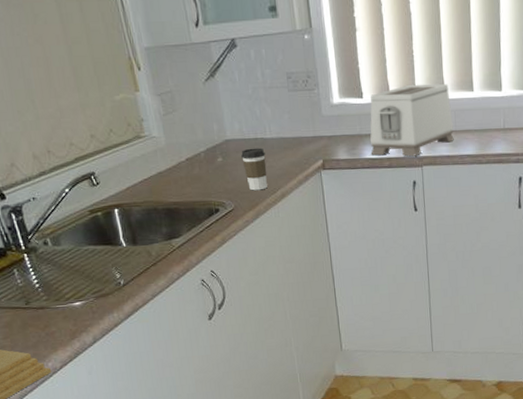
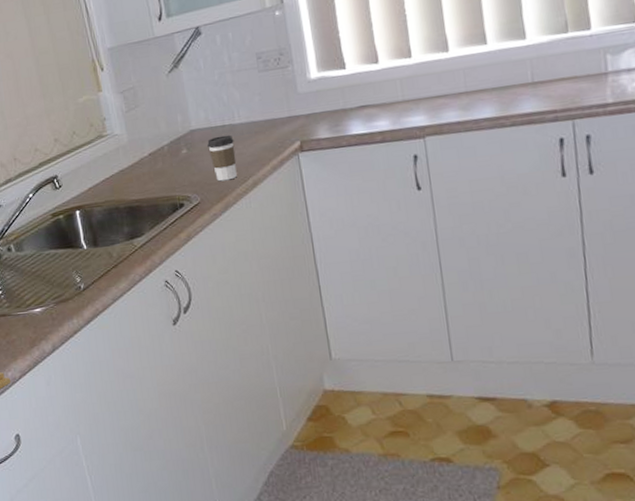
toaster: present [370,84,454,157] -> none [355,40,465,131]

